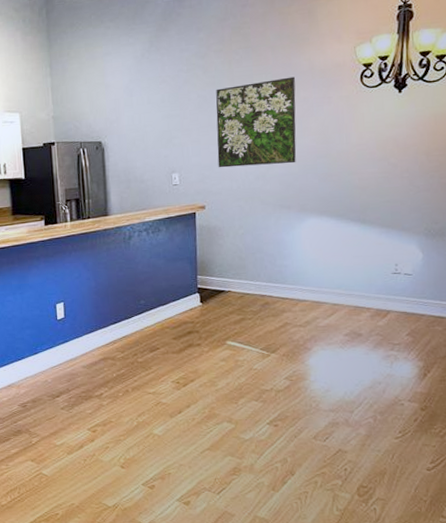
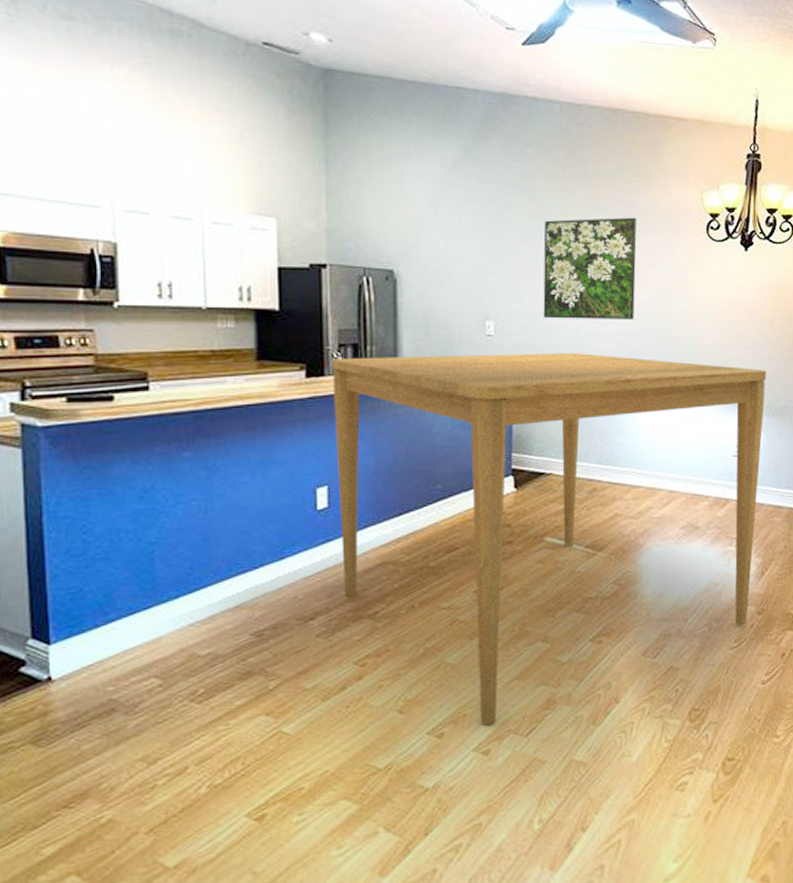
dining table: none [62,193,425,483] -> present [332,353,767,725]

